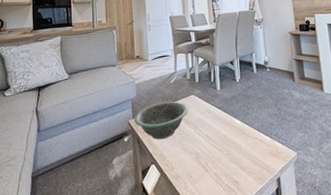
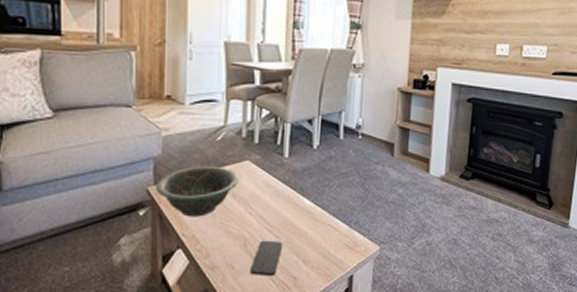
smartphone: none [203,153,225,182] -> present [249,240,283,276]

